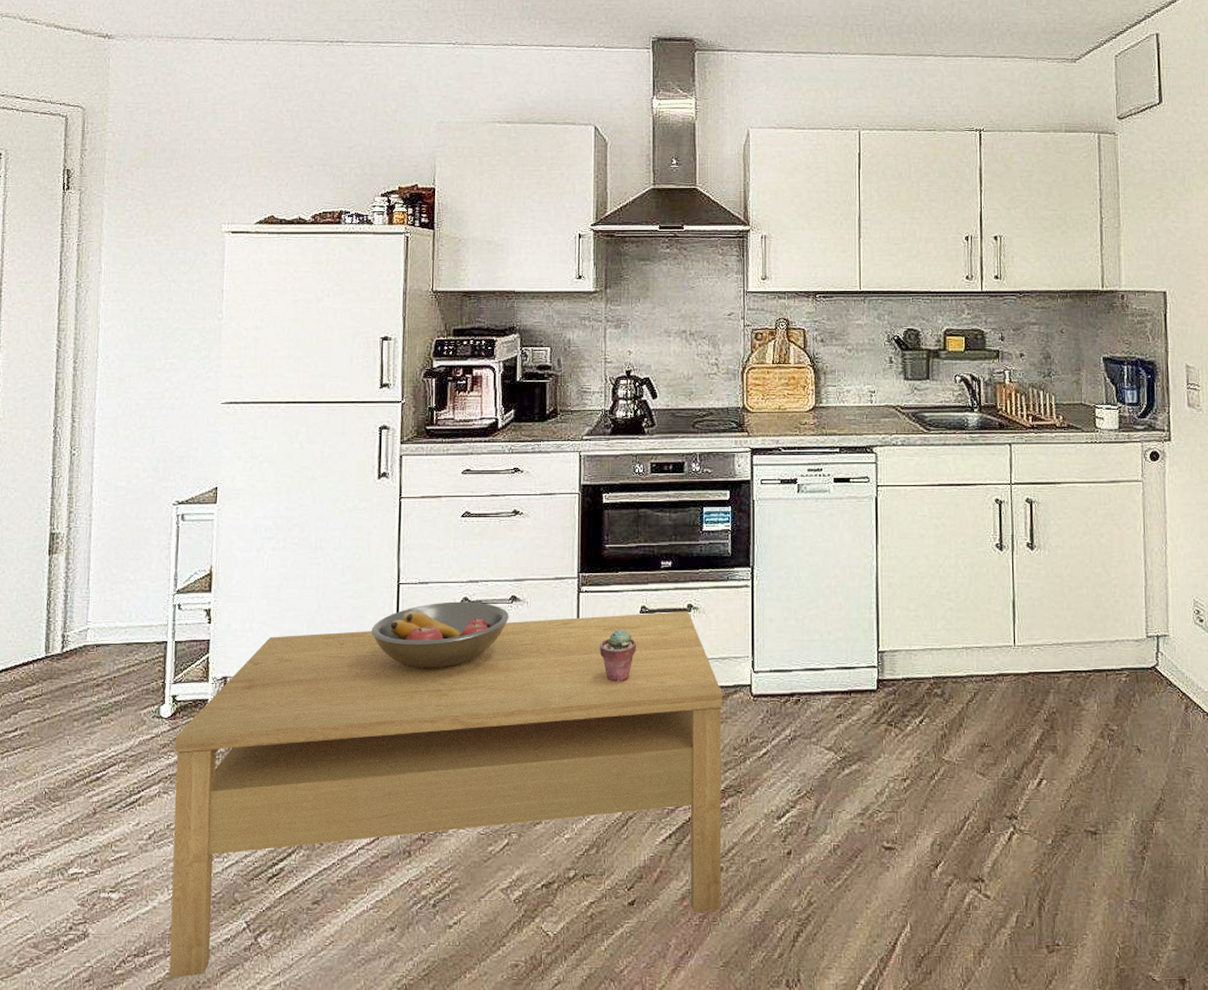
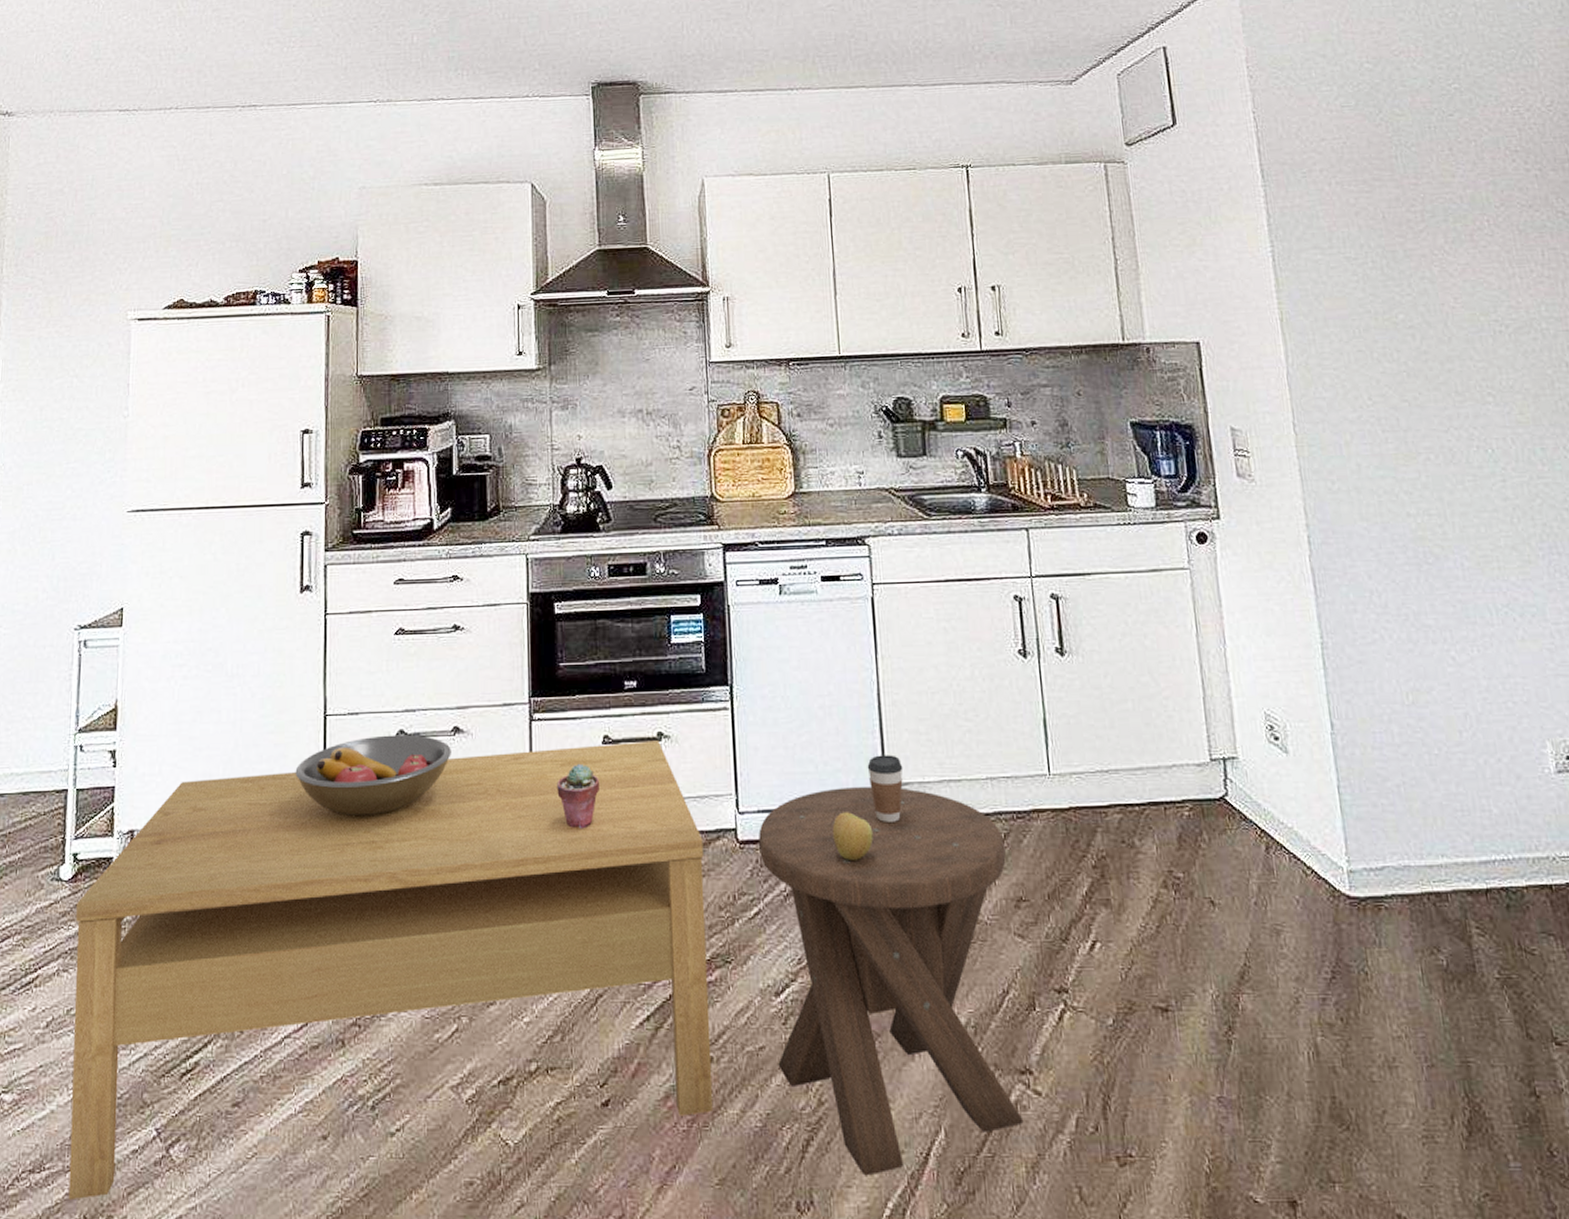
music stool: none [770,653,974,960] -> present [758,787,1024,1176]
apple: none [832,673,866,713] -> present [832,812,873,861]
coffee cup: none [864,627,894,683] -> present [867,755,903,824]

